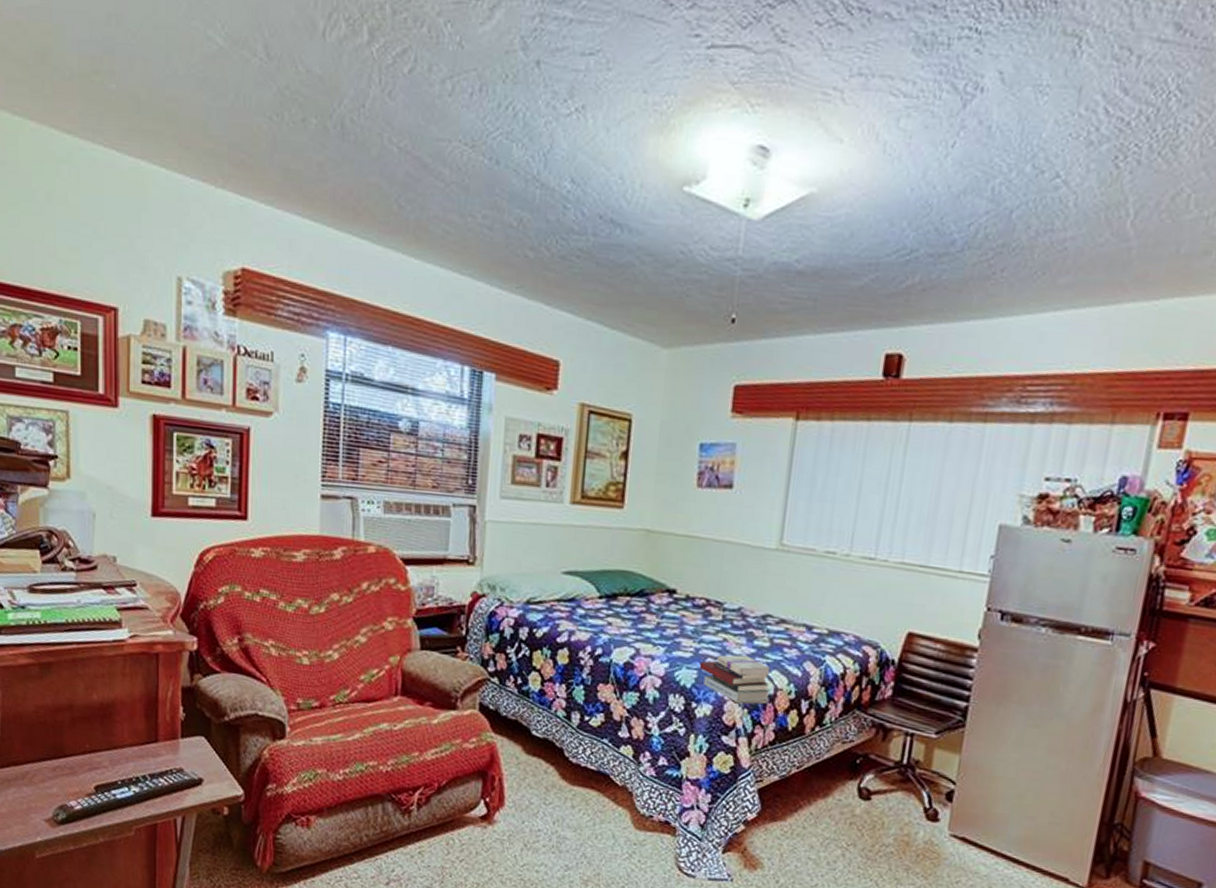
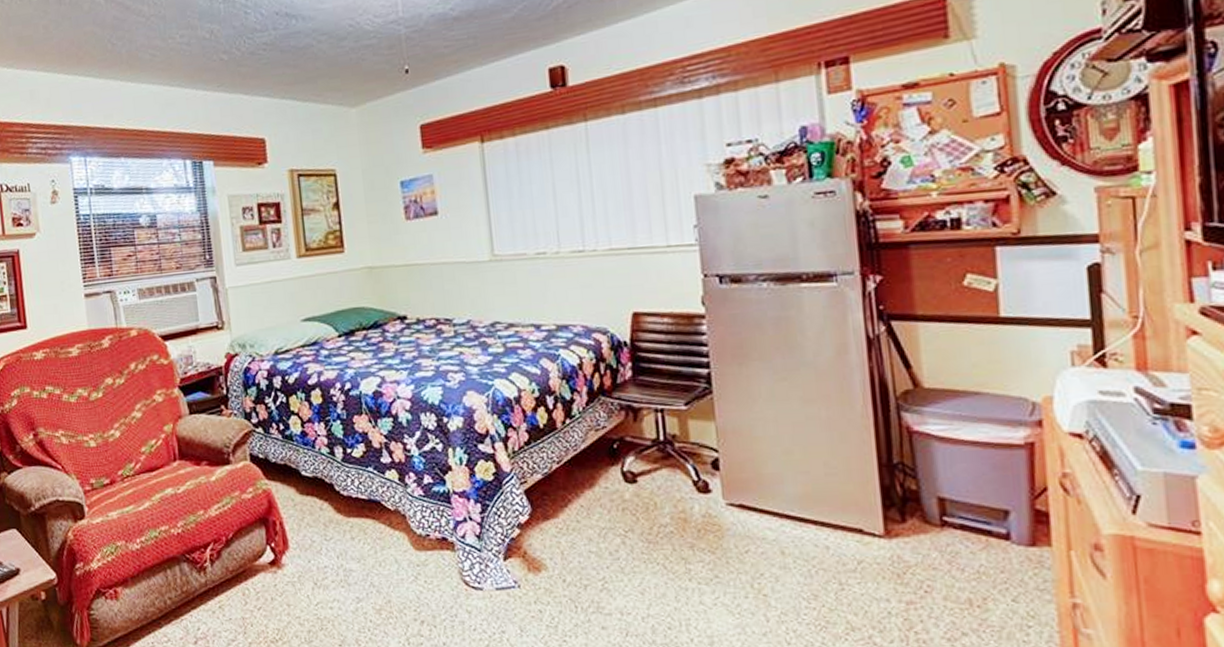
books: present [699,654,770,705] -> none [442,364,515,411]

